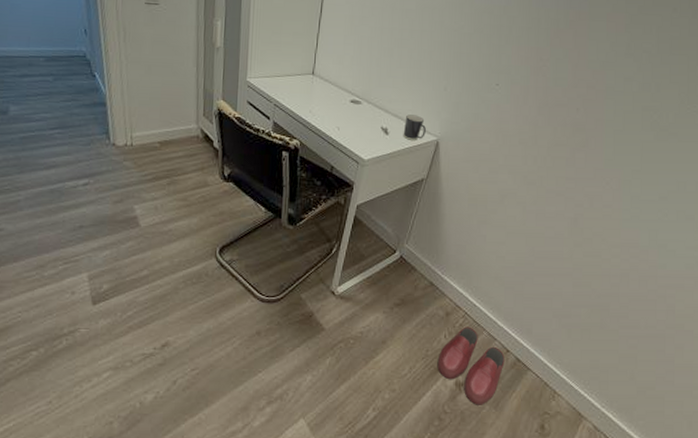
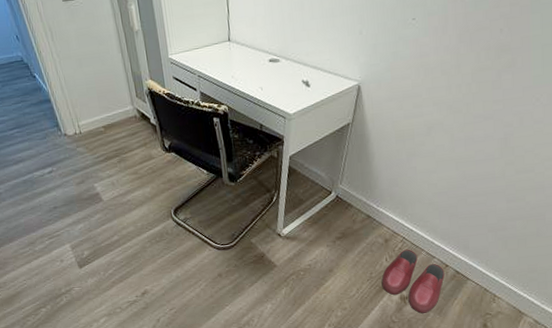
mug: present [403,114,426,140] -> none [324,63,346,89]

